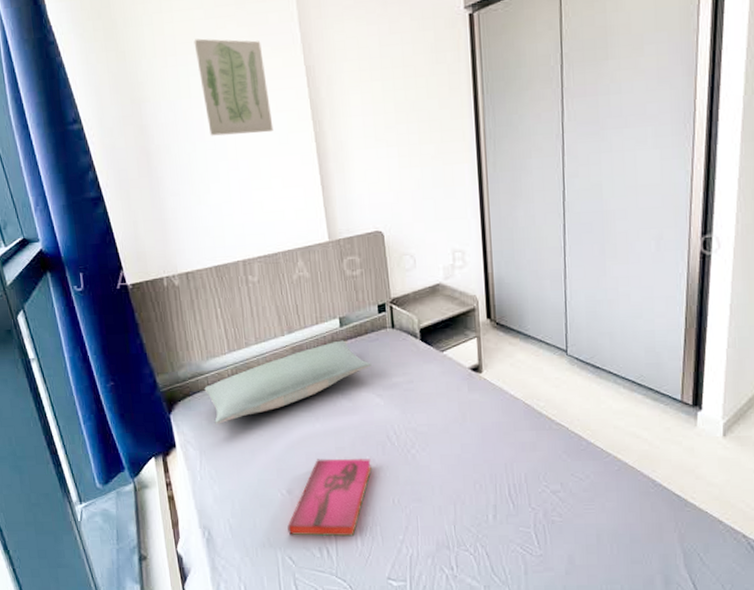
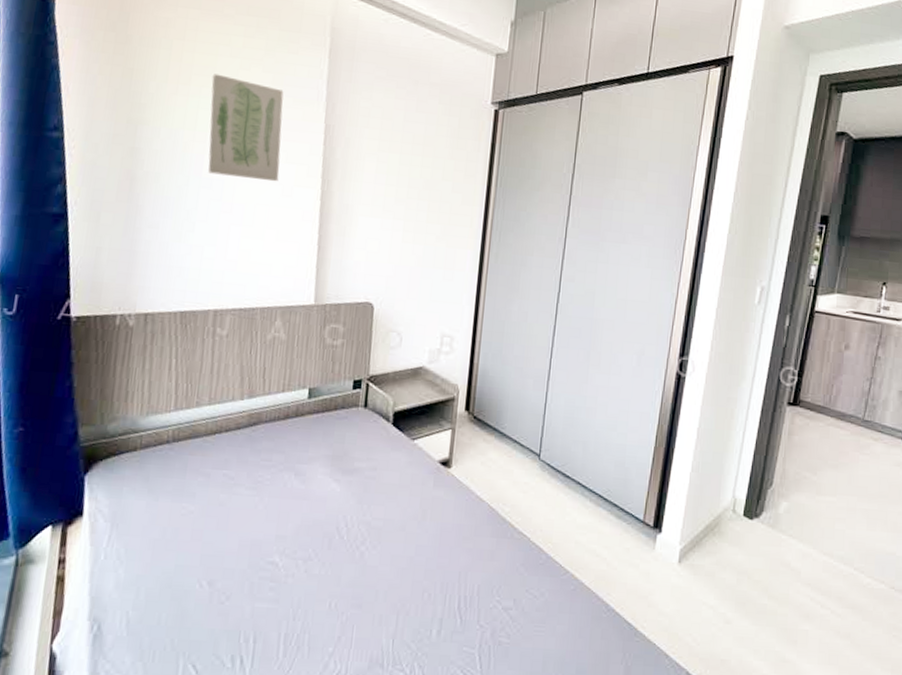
pillow: present [204,340,371,424] -> none [135,413,335,493]
hardback book: present [287,458,372,537] -> none [198,546,313,645]

